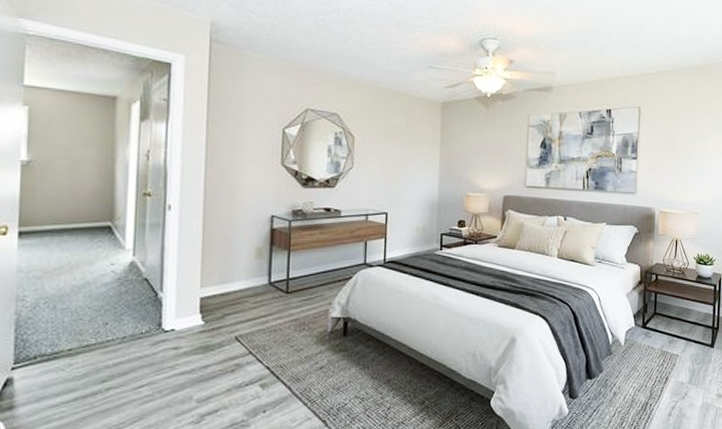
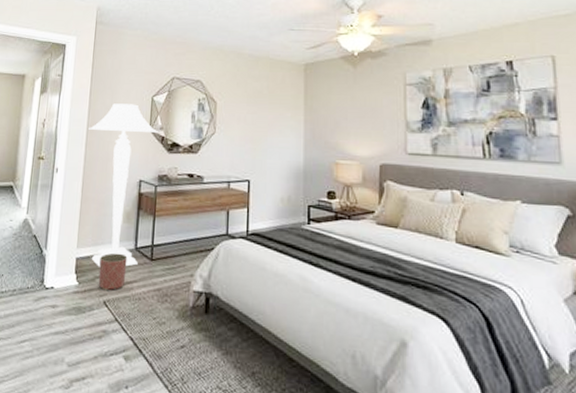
floor lamp: none [207,134,291,305] -> present [88,103,158,267]
planter: none [228,289,261,327] -> present [98,252,128,291]

